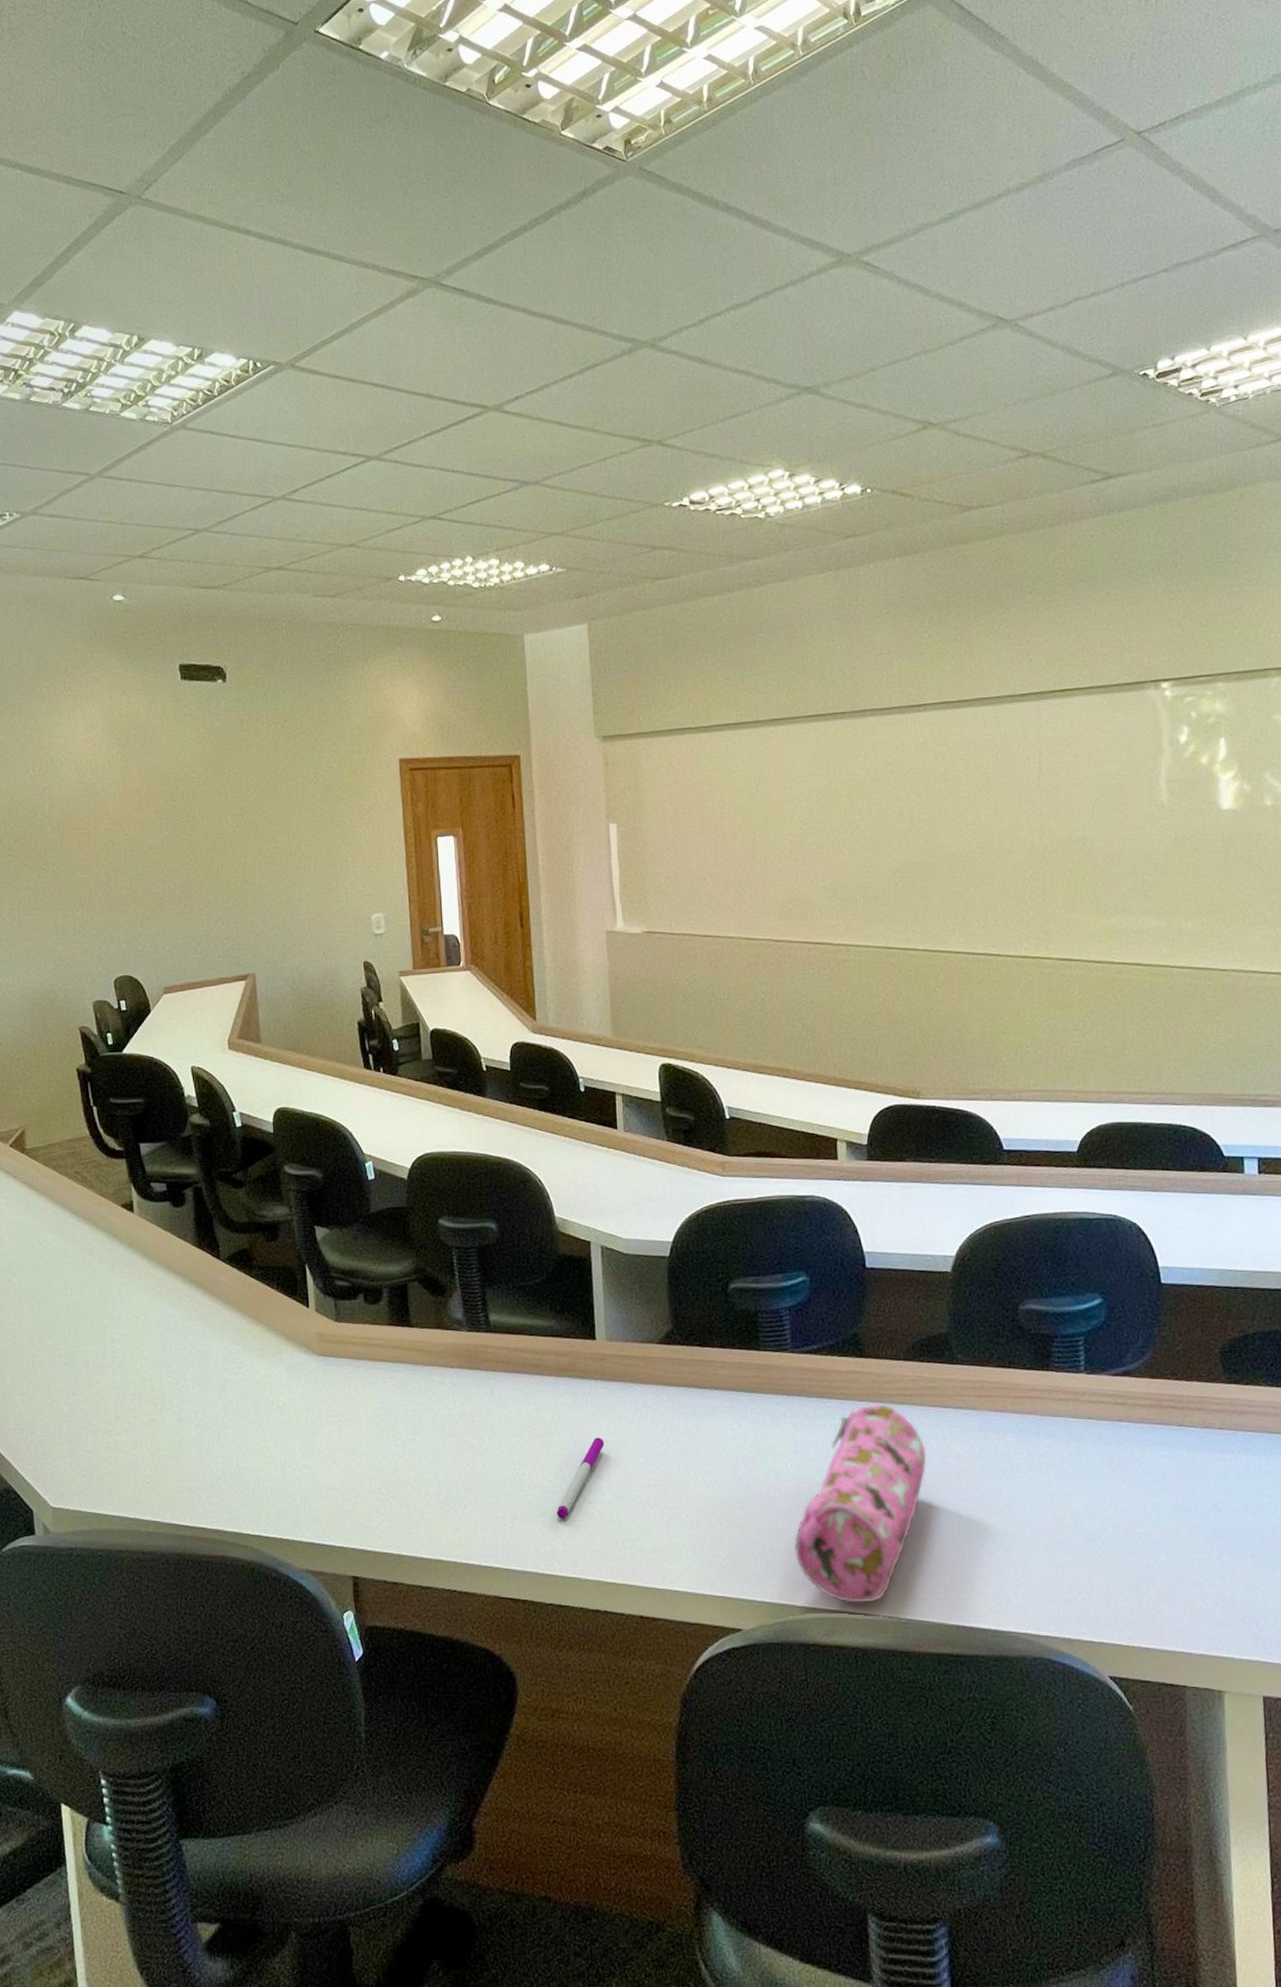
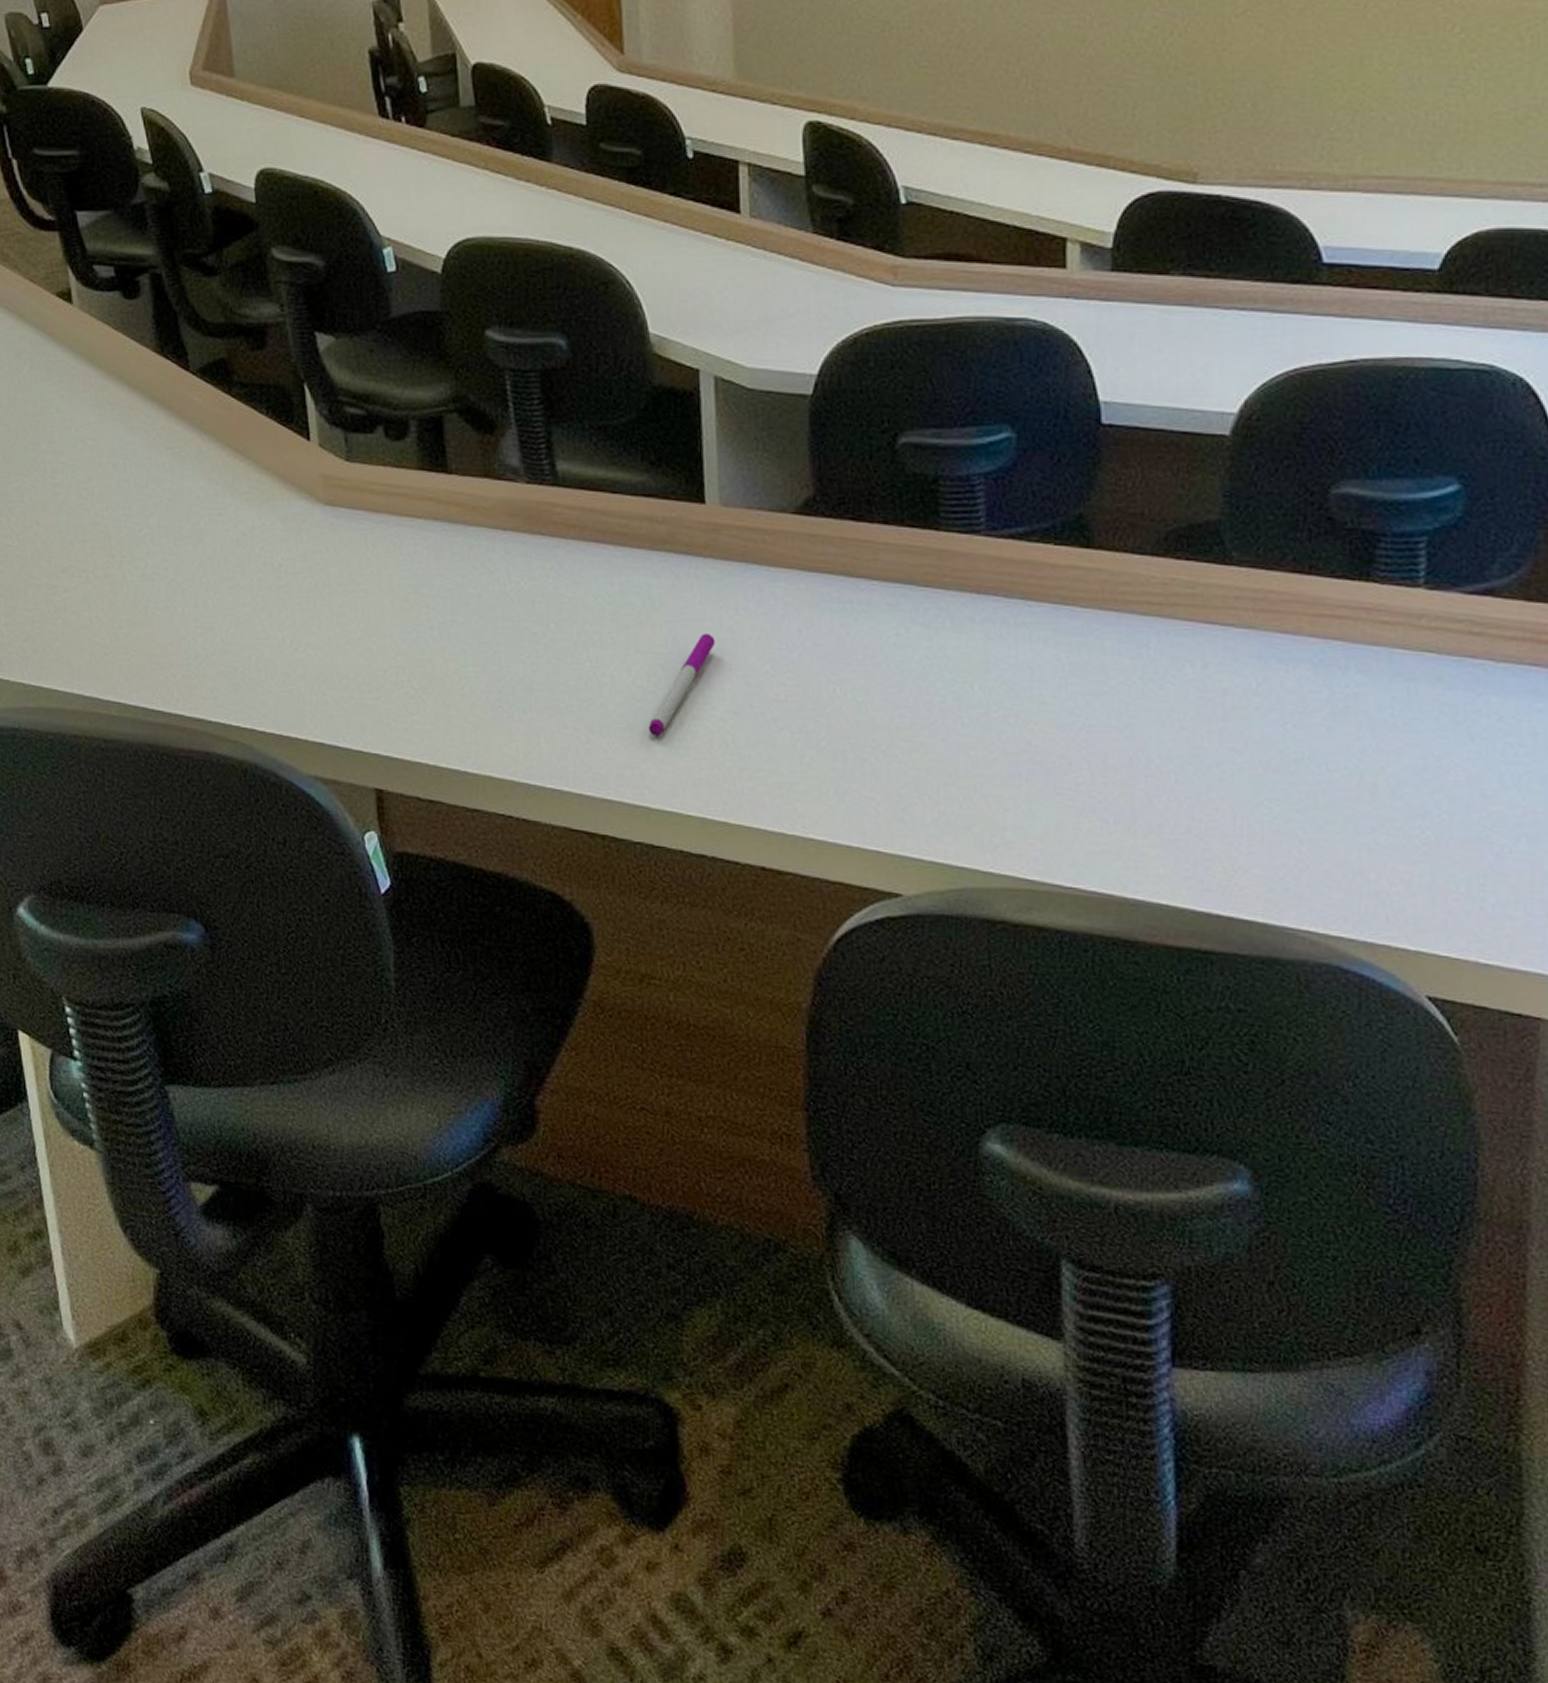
pencil case: present [794,1405,927,1603] -> none [980,614,1178,875]

